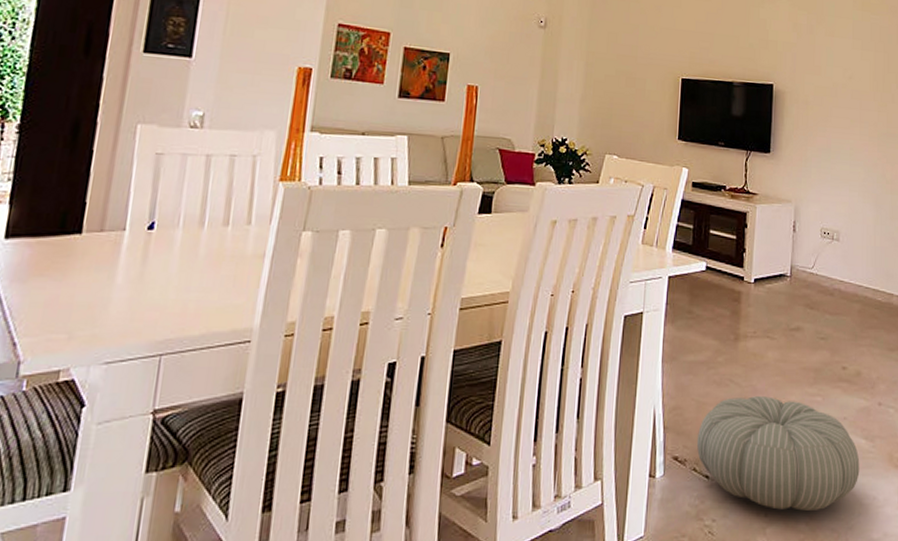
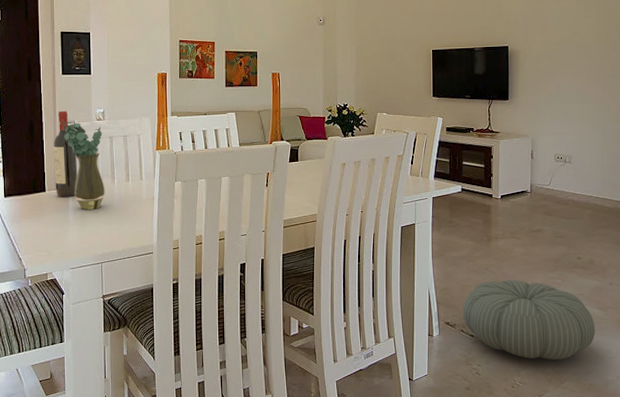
wine bottle: none [99,108,147,245] -> present [53,111,78,198]
vase: none [128,121,196,267] -> present [62,119,105,210]

